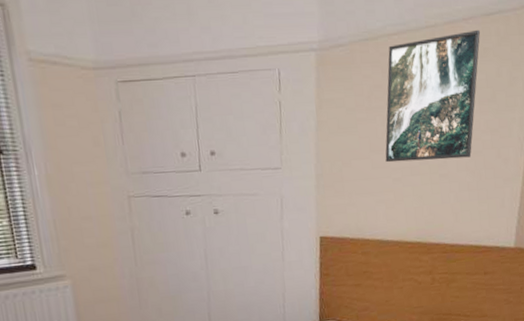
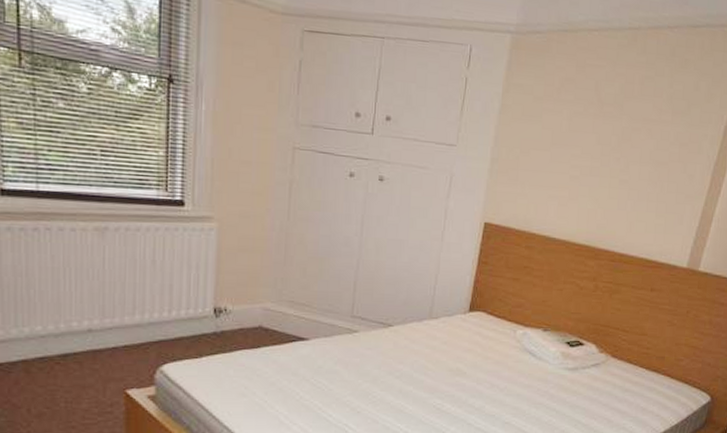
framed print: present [385,29,481,163] -> none [566,39,685,167]

